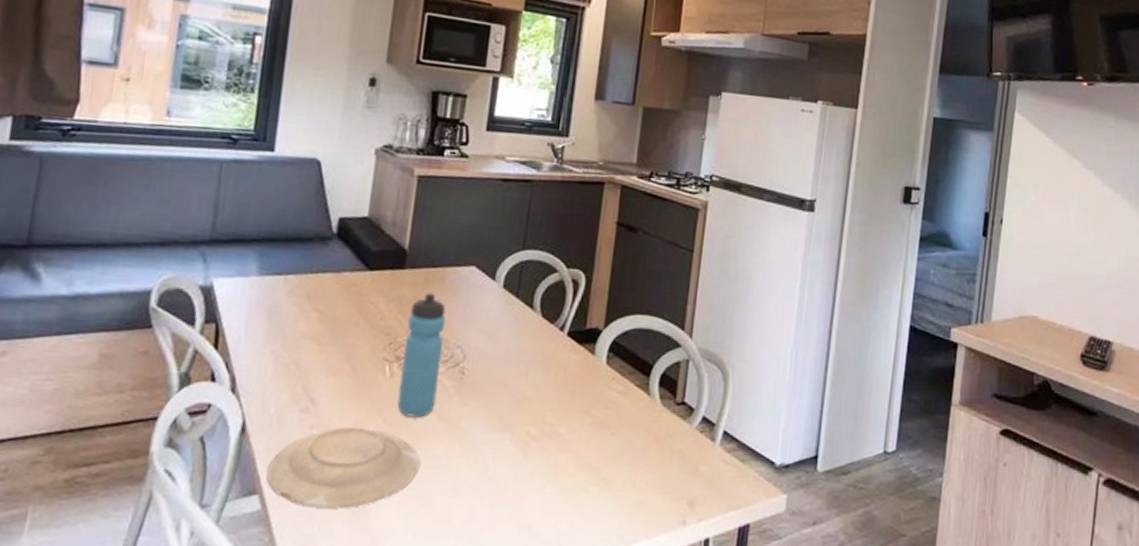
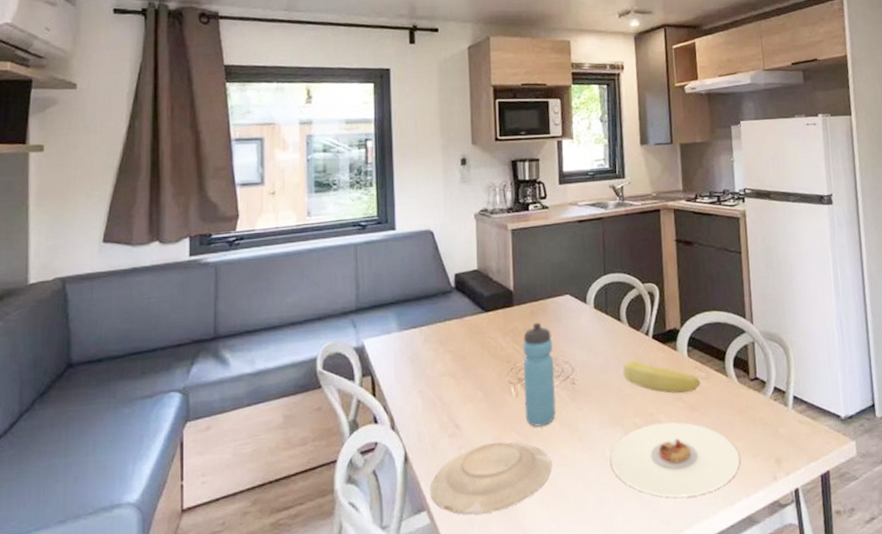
plate: none [491,436,647,528] -> present [610,422,740,498]
banana: none [524,356,616,407] -> present [622,359,700,394]

